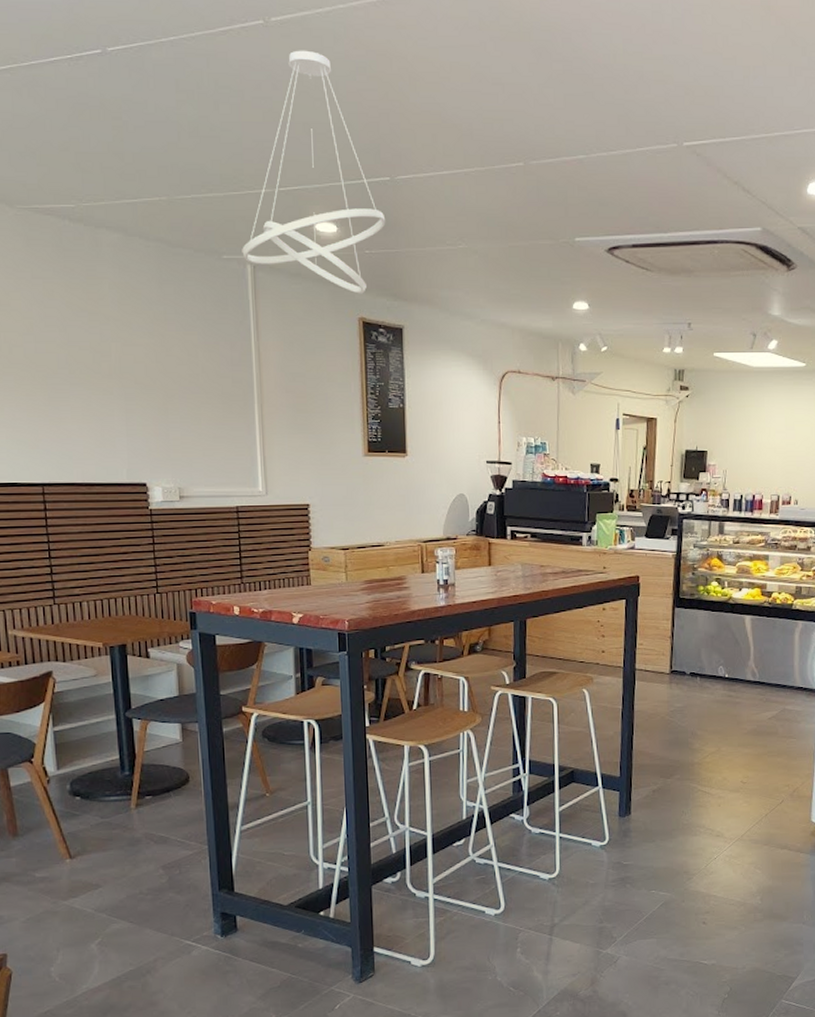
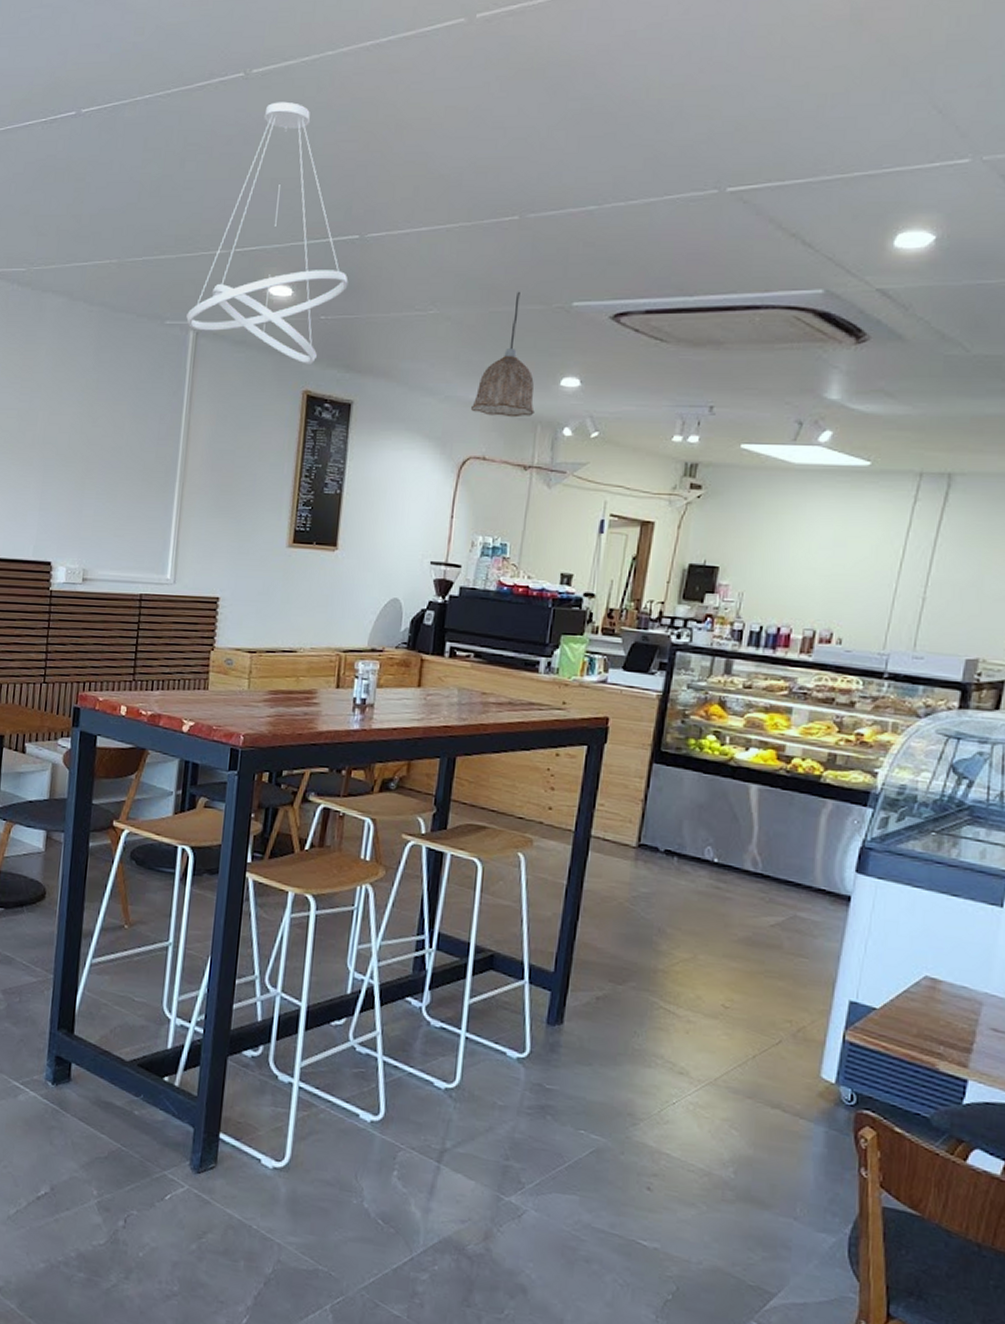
pendant lamp: none [504,228,555,337] -> present [471,291,535,418]

